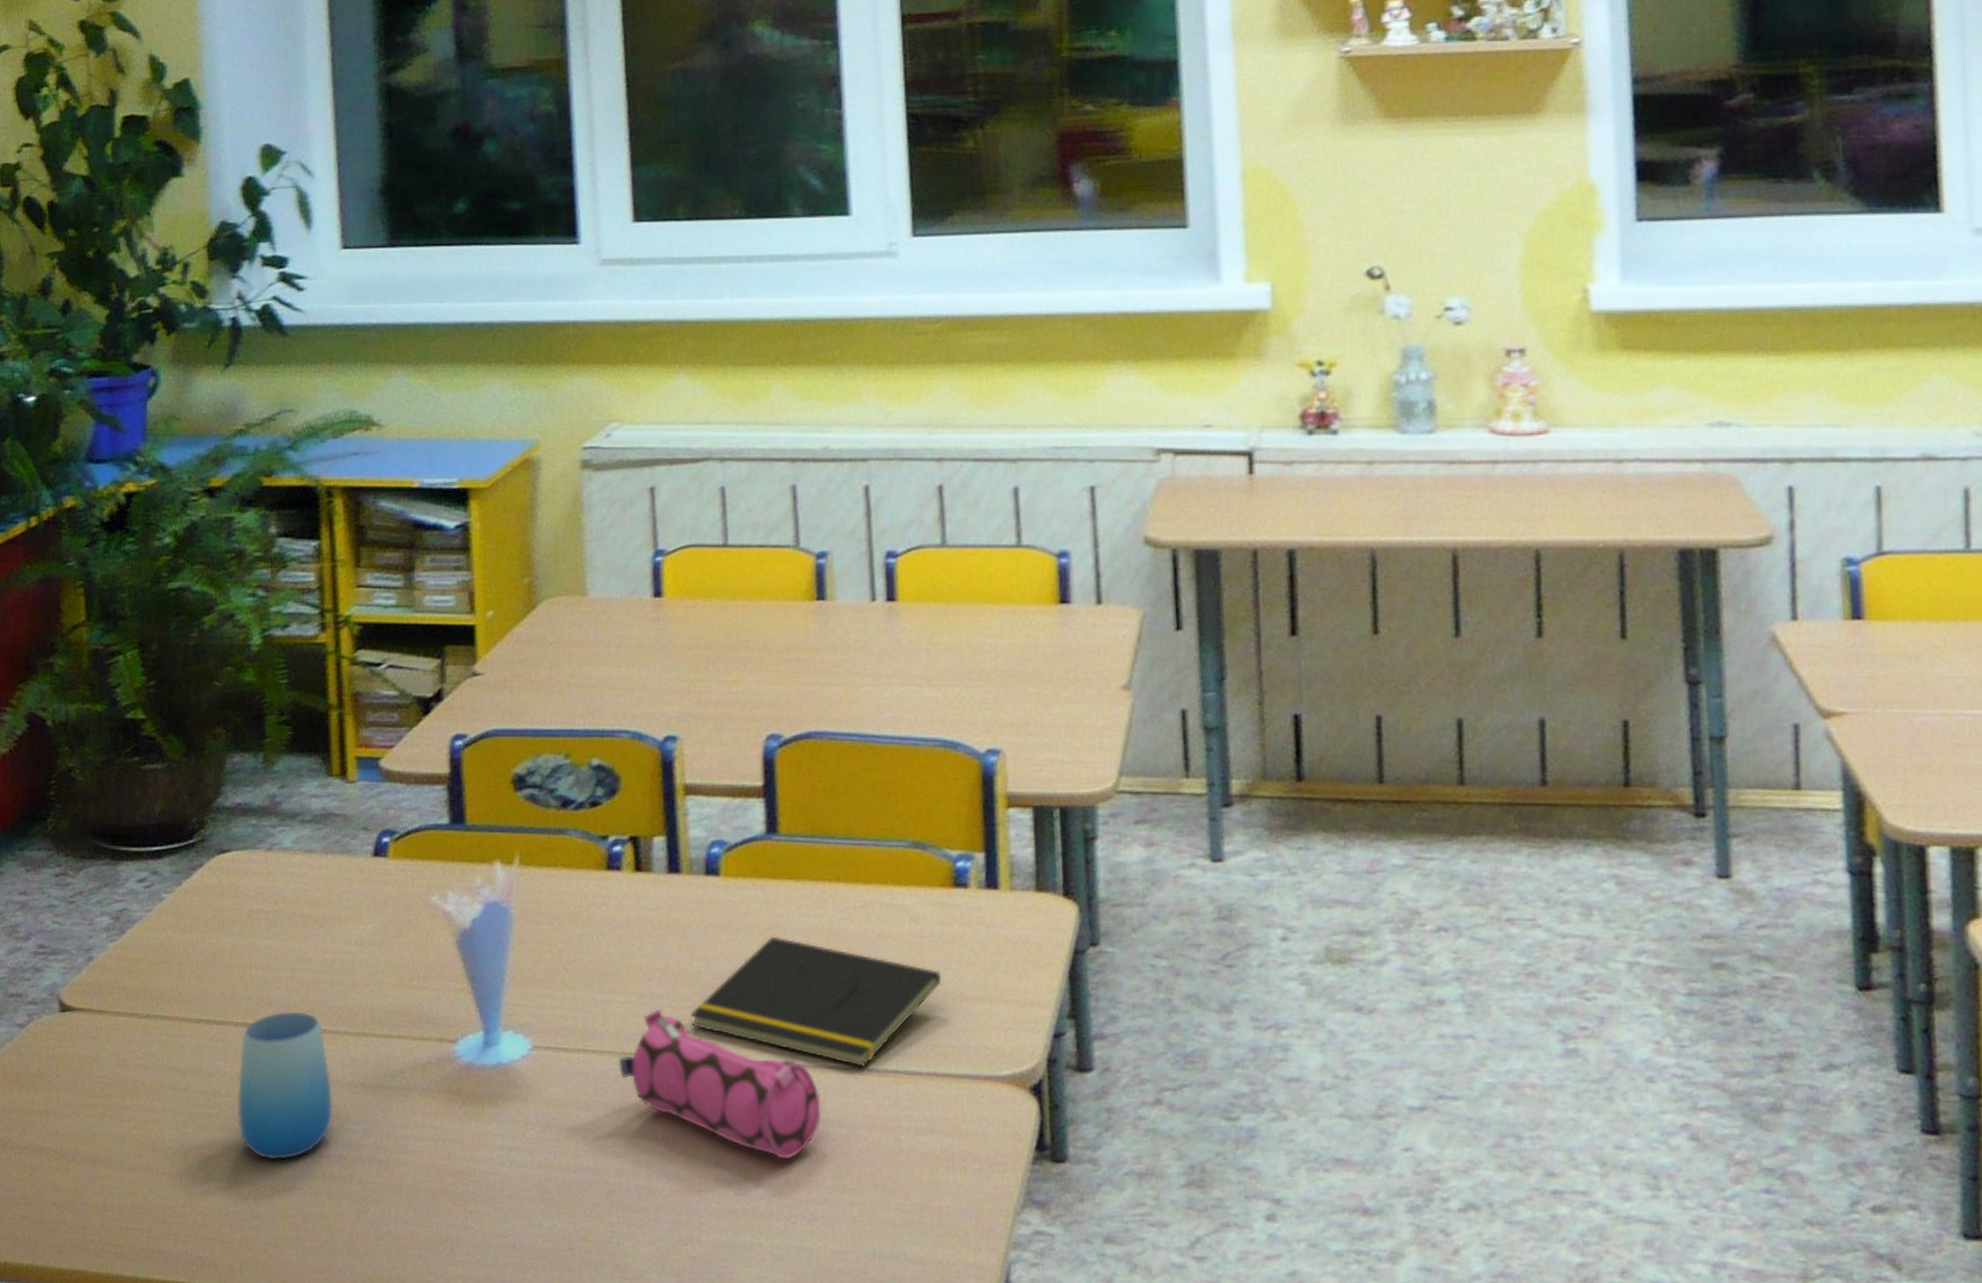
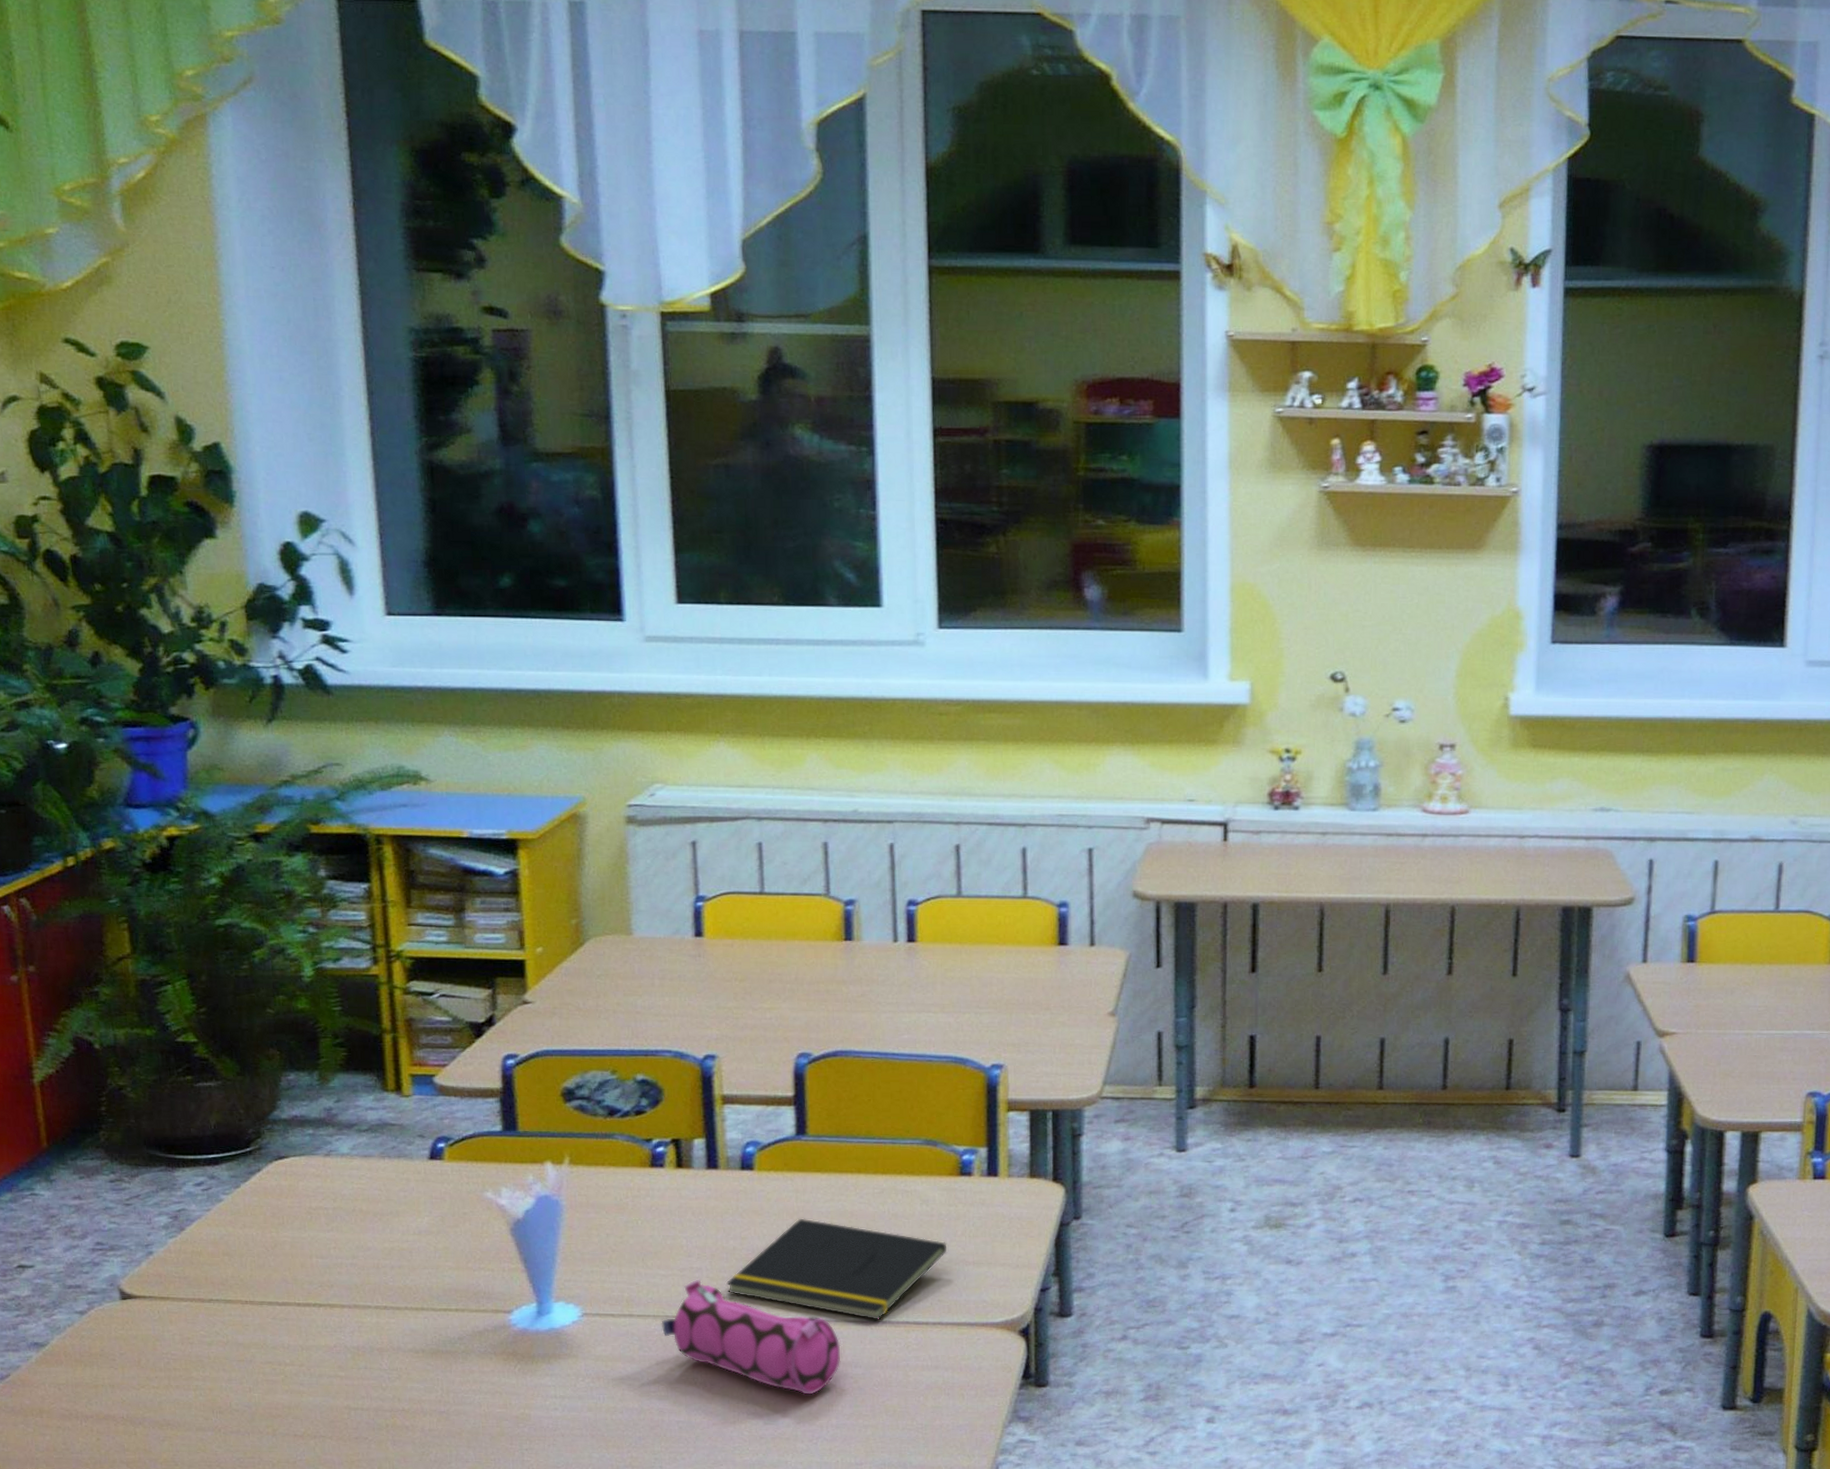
cup: present [237,1012,333,1160] -> none [302,1292,395,1416]

